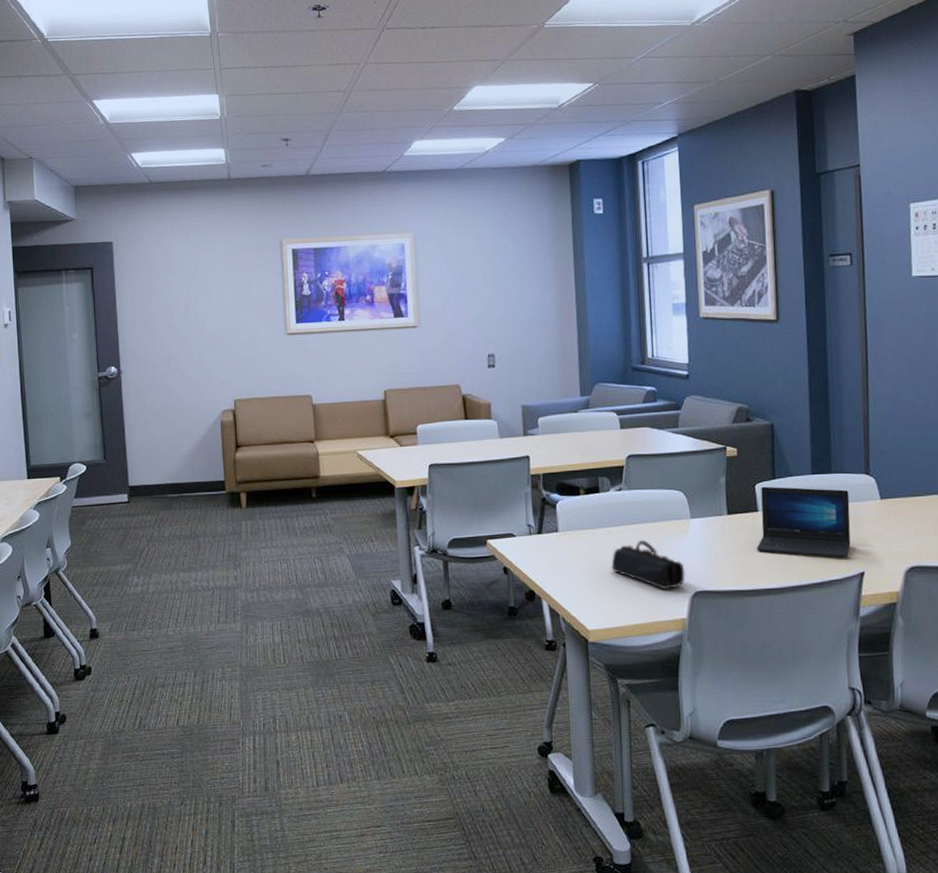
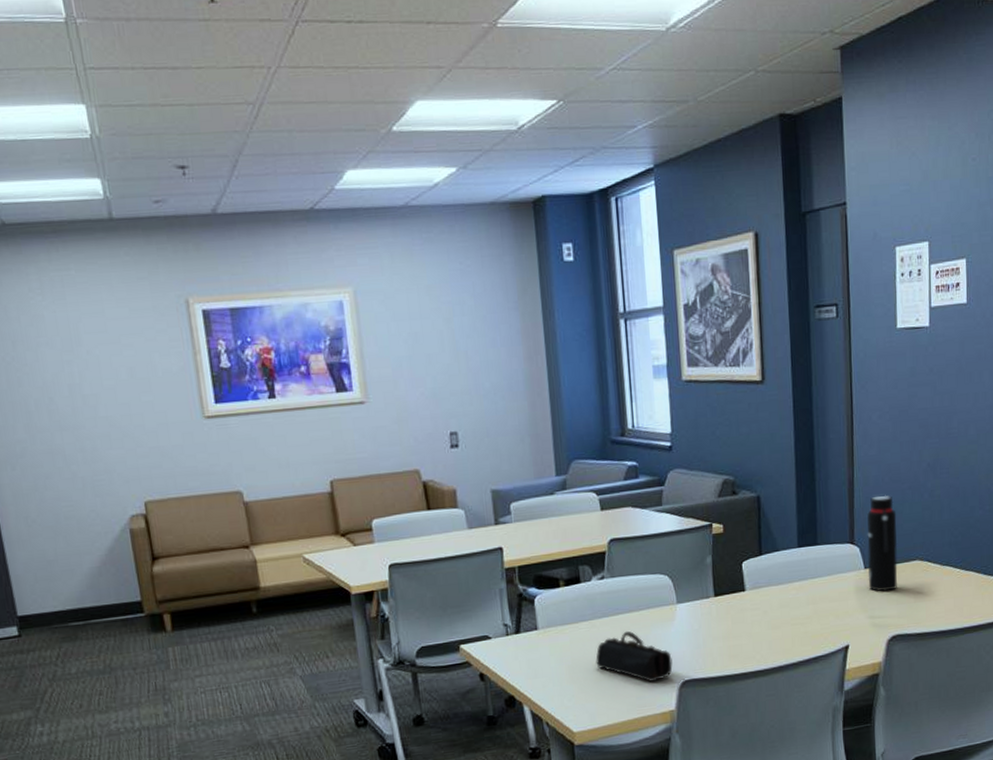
laptop: present [757,486,851,558] -> none [744,561,836,634]
water bottle: none [883,430,916,523] -> present [867,495,898,592]

